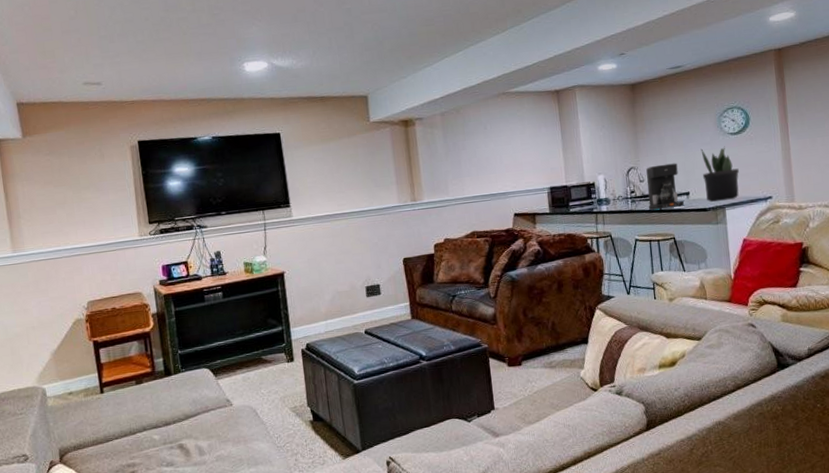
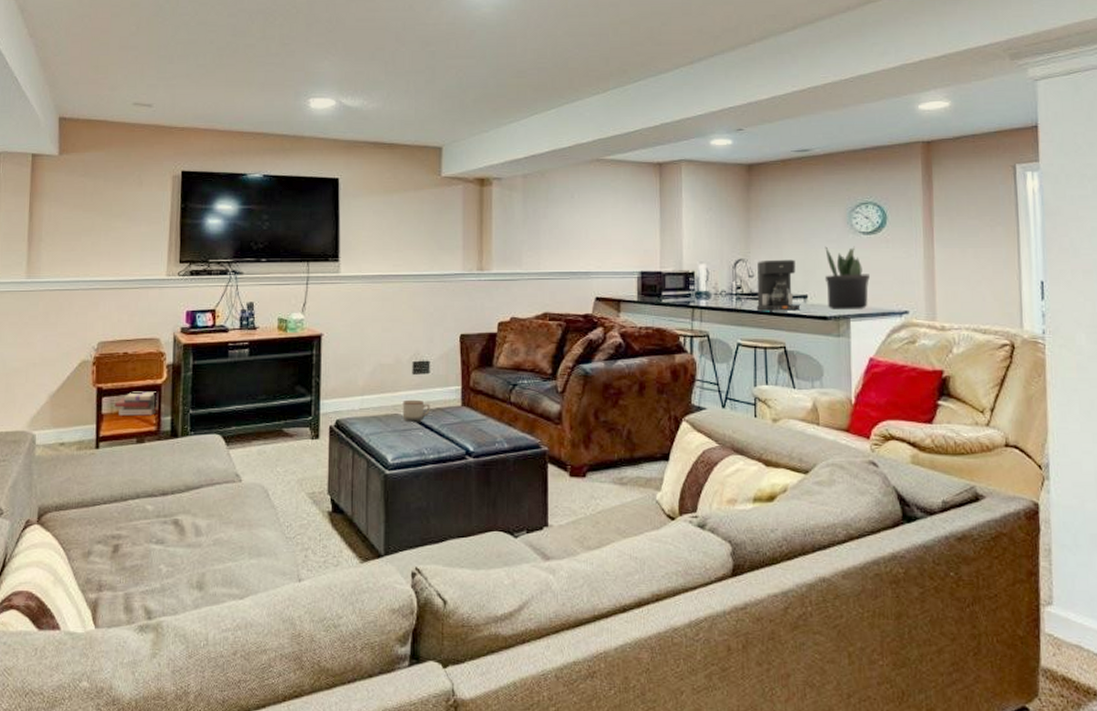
books: none [111,338,151,363] -> present [114,391,158,417]
mug: none [361,318,385,339] -> present [402,399,430,423]

